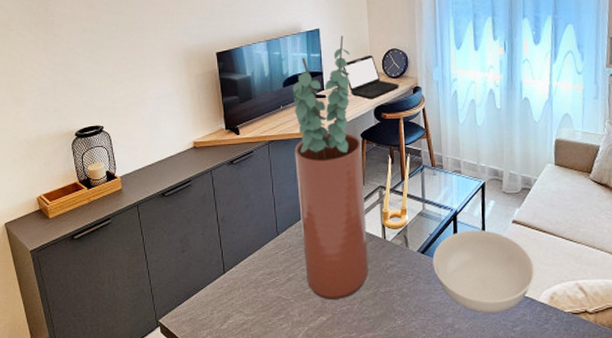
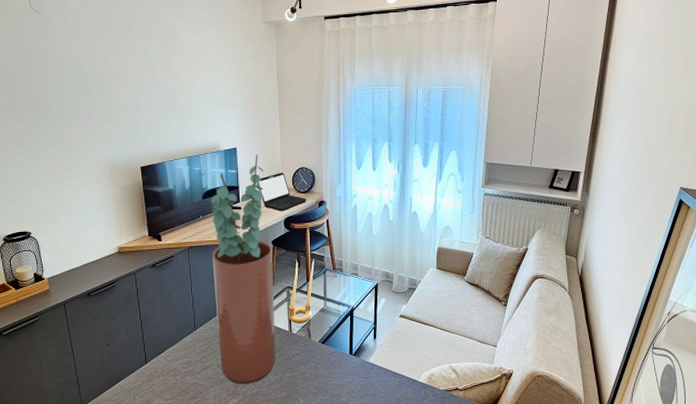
bowl: present [432,230,535,313] -> none [331,323,417,393]

